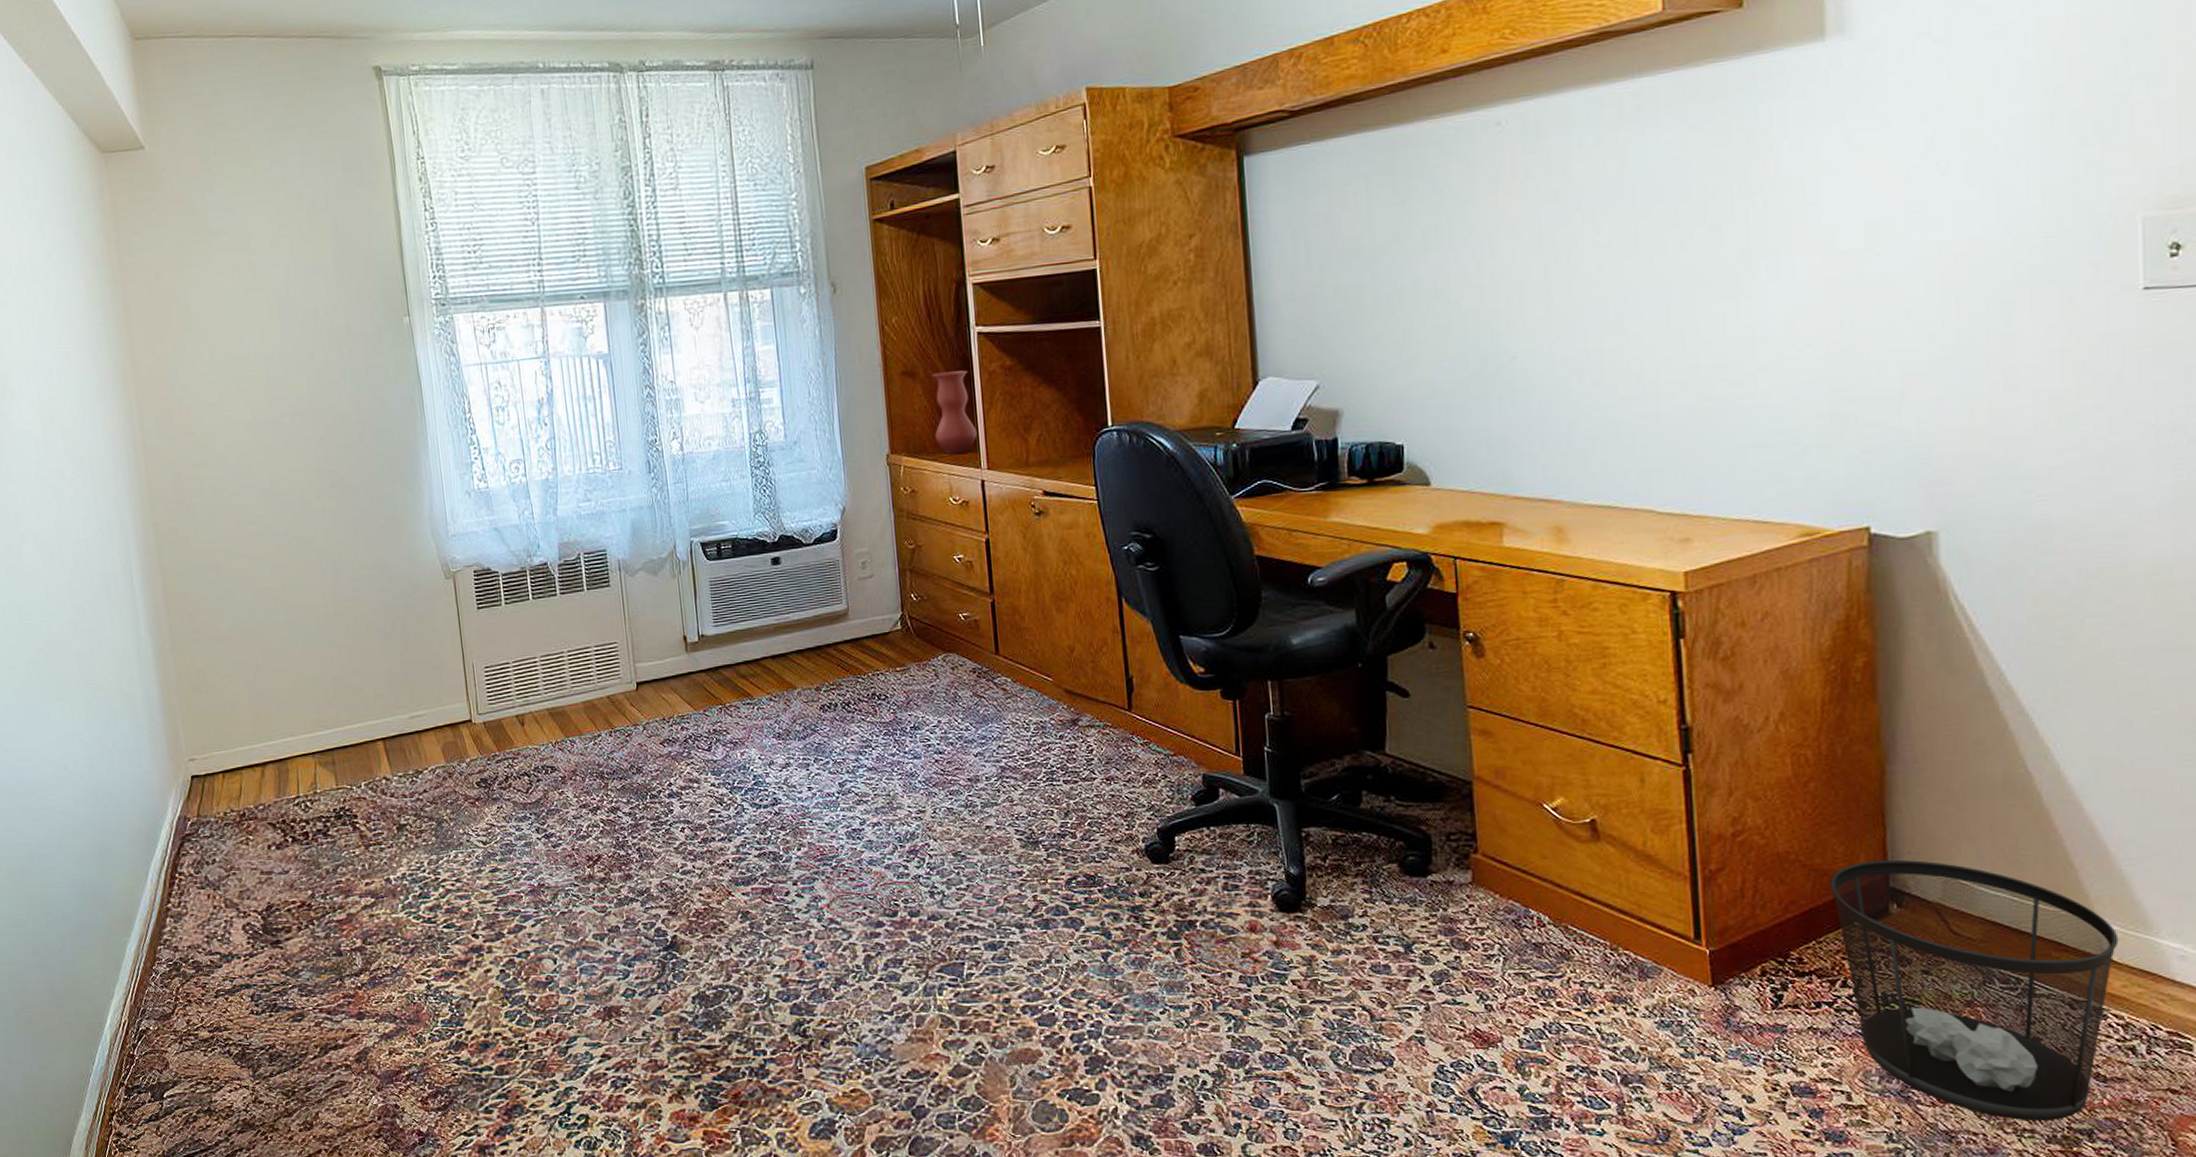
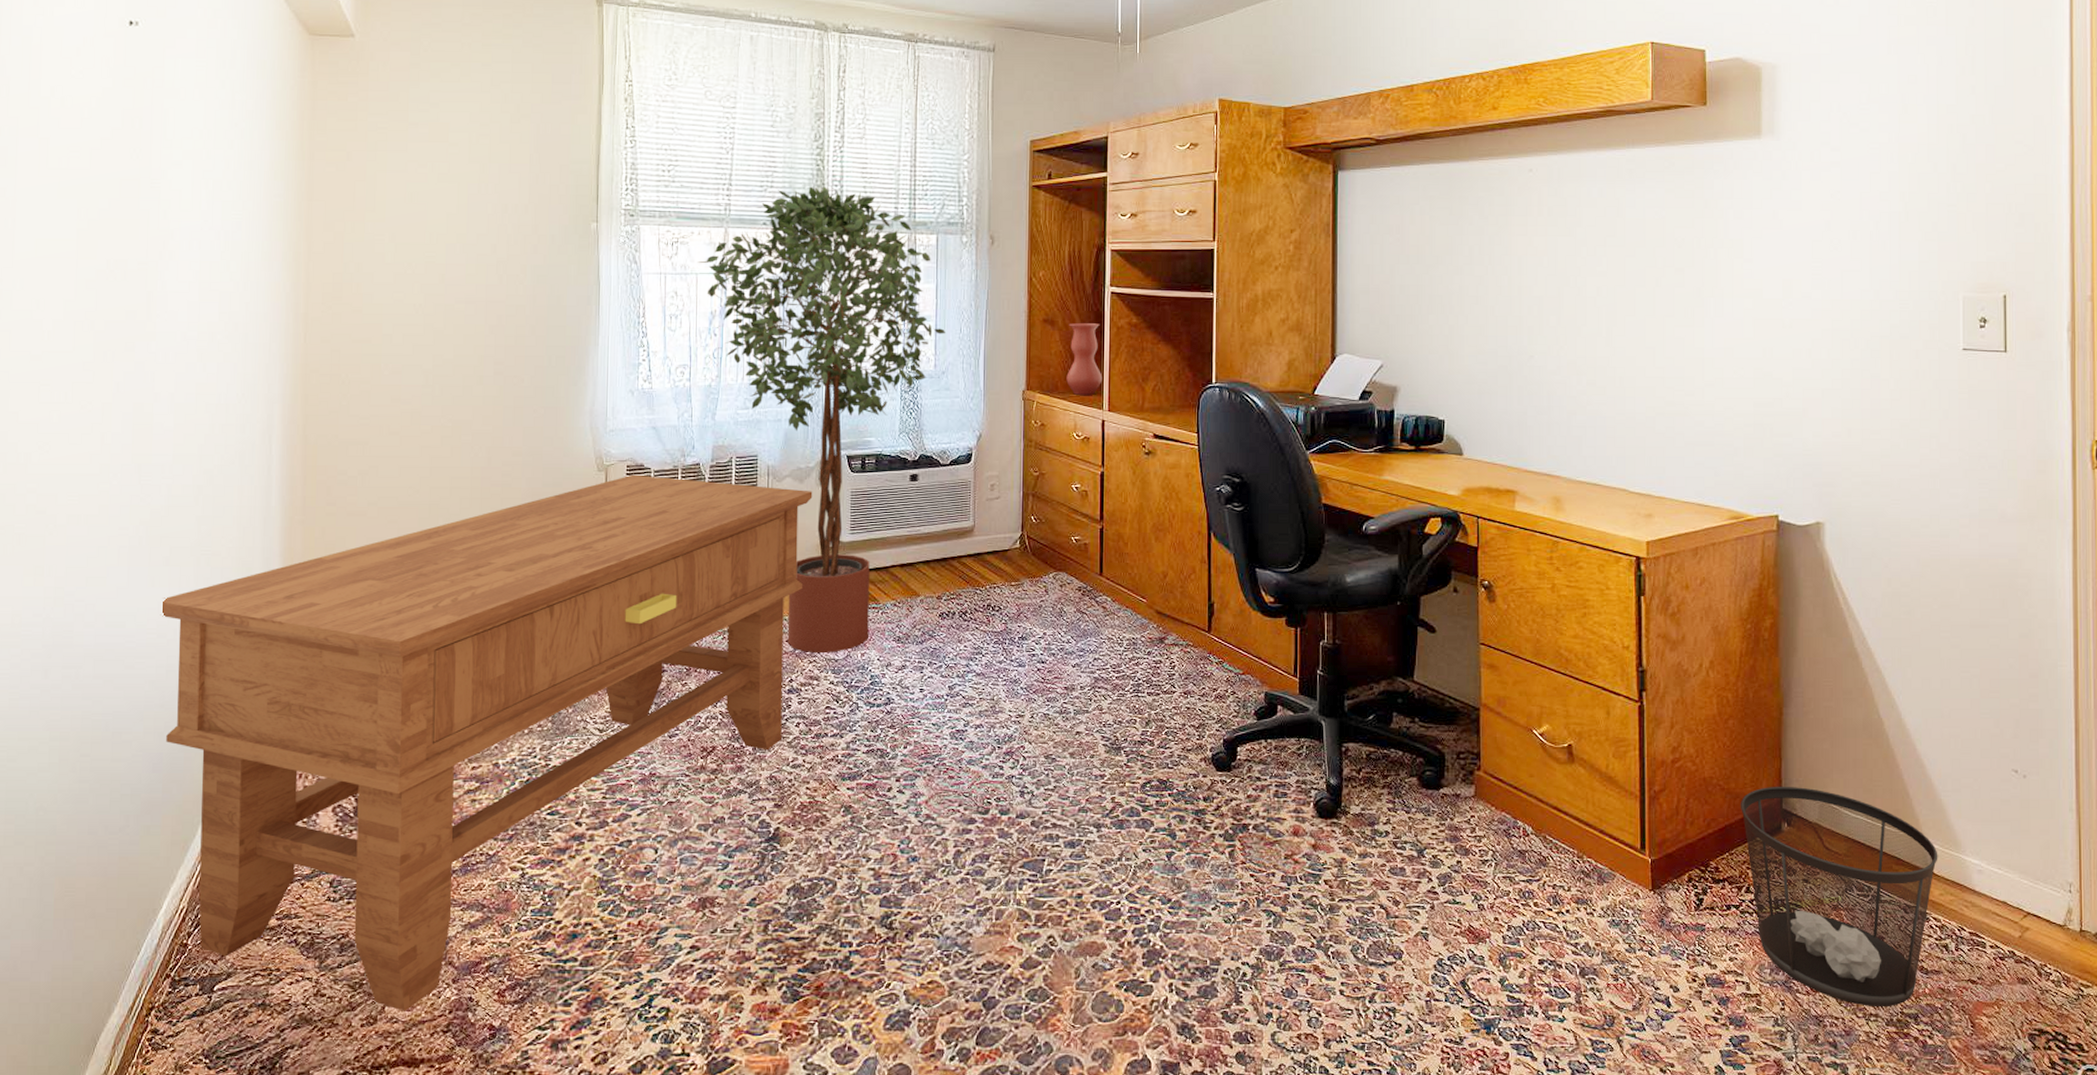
side table: none [60,579,670,1118] -> present [160,474,813,1011]
potted tree: none [517,249,793,755] -> present [697,186,945,654]

